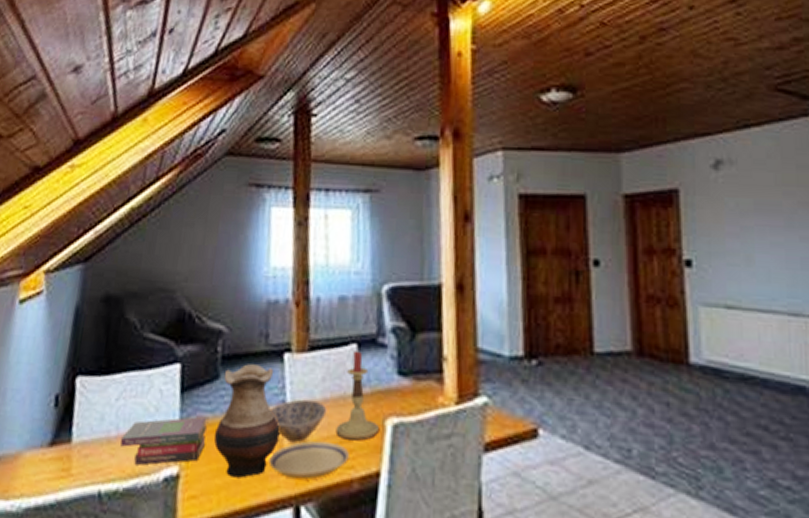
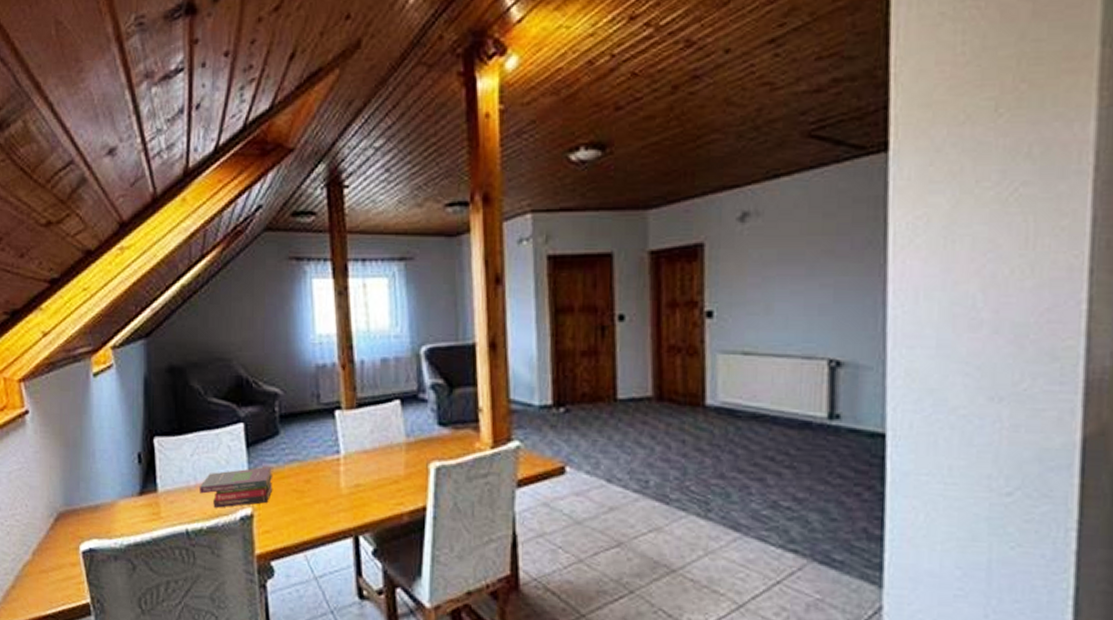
vase: present [213,364,280,478] -> none [279,421,337,516]
plate: present [268,440,349,480] -> none [329,483,398,515]
bowl: present [270,399,327,444] -> none [327,449,377,486]
candlestick: present [335,350,380,441] -> none [385,406,424,482]

